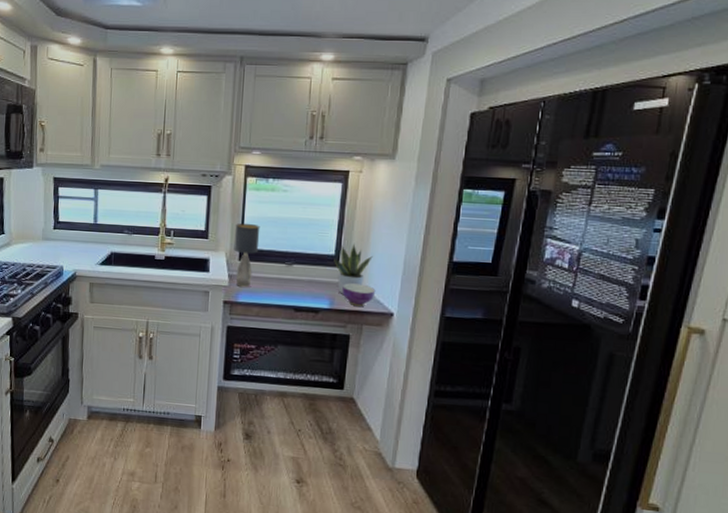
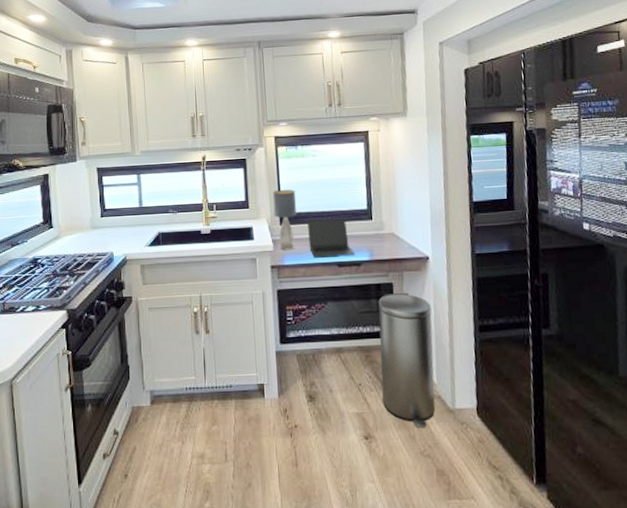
laptop: none [267,258,314,302] -> present [307,218,355,258]
pedal bin: none [320,345,387,481] -> present [378,293,436,427]
potted plant: present [334,242,373,294] -> none [367,195,402,245]
bowl: present [342,283,376,306] -> none [379,233,410,254]

